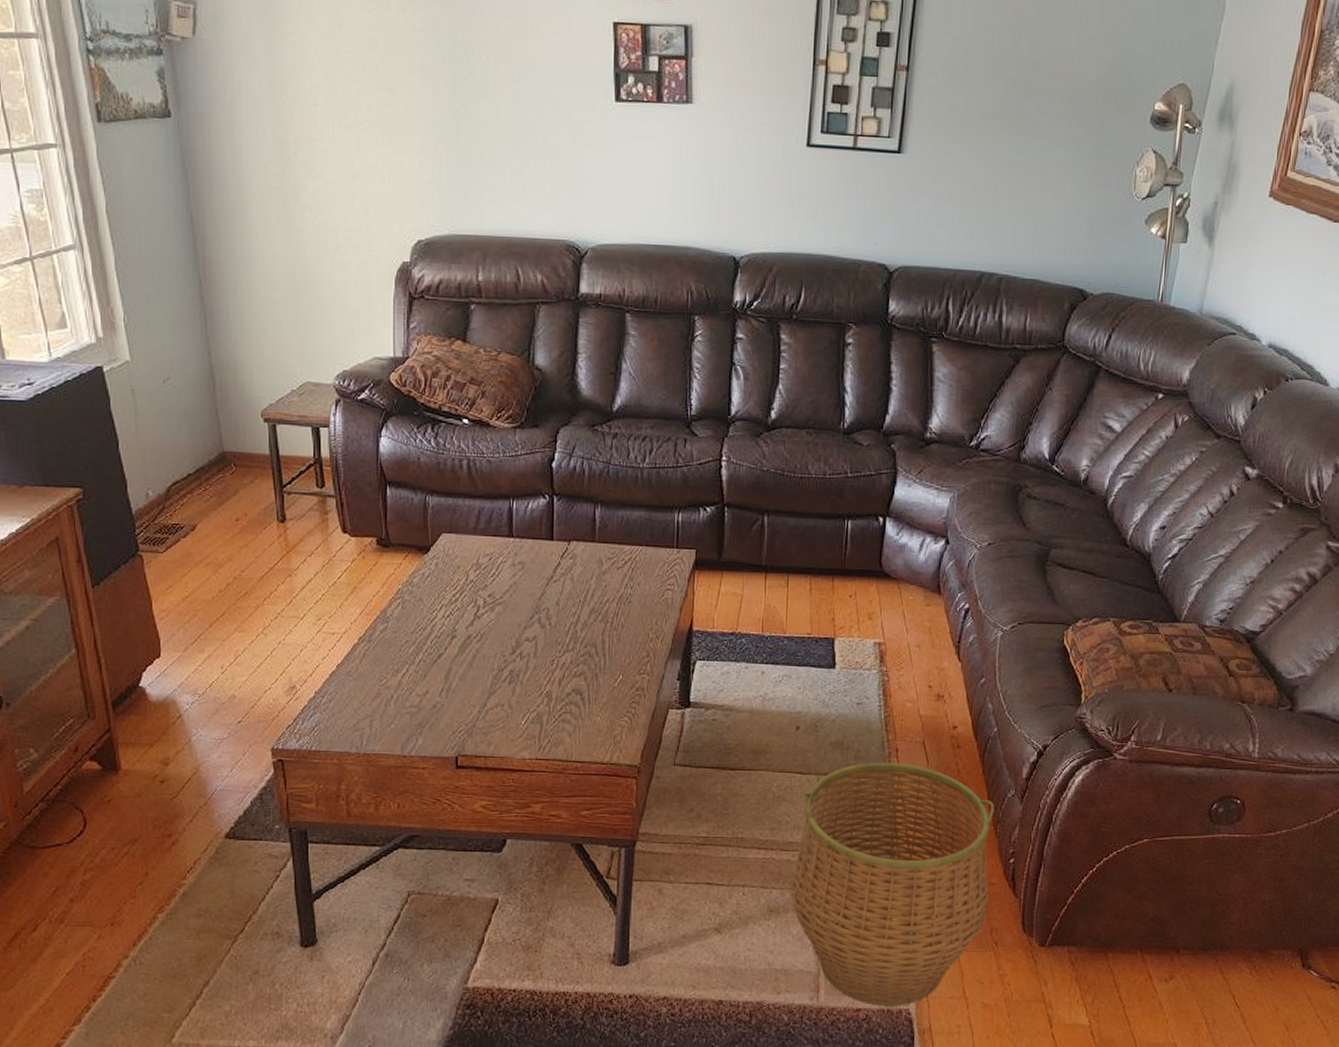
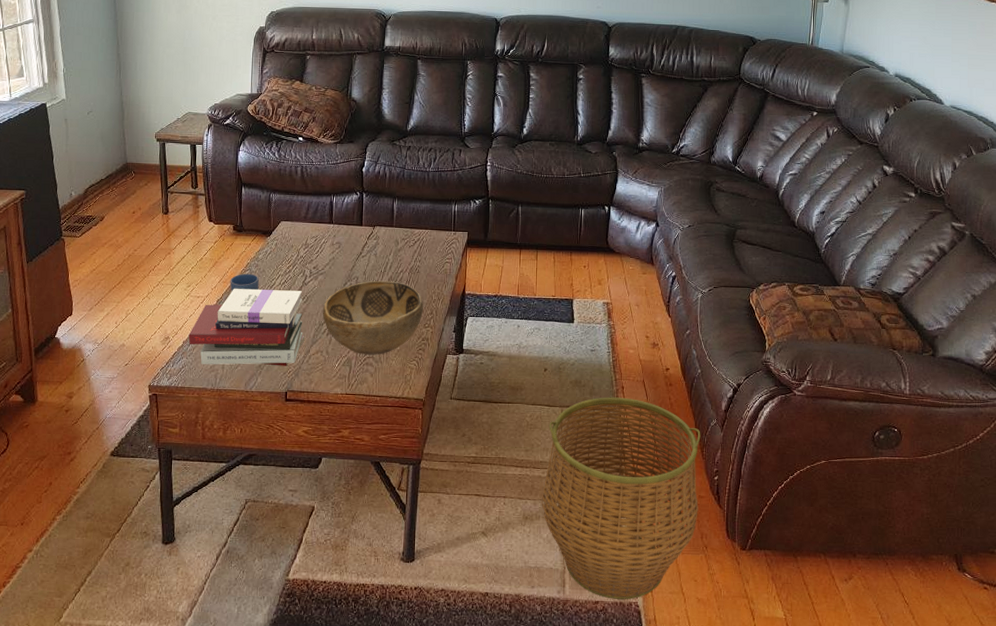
books: none [322,622,480,724] -> present [188,288,305,366]
mug: none [375,602,414,627] -> present [230,273,259,292]
decorative bowl: none [502,613,638,711] -> present [322,280,424,356]

